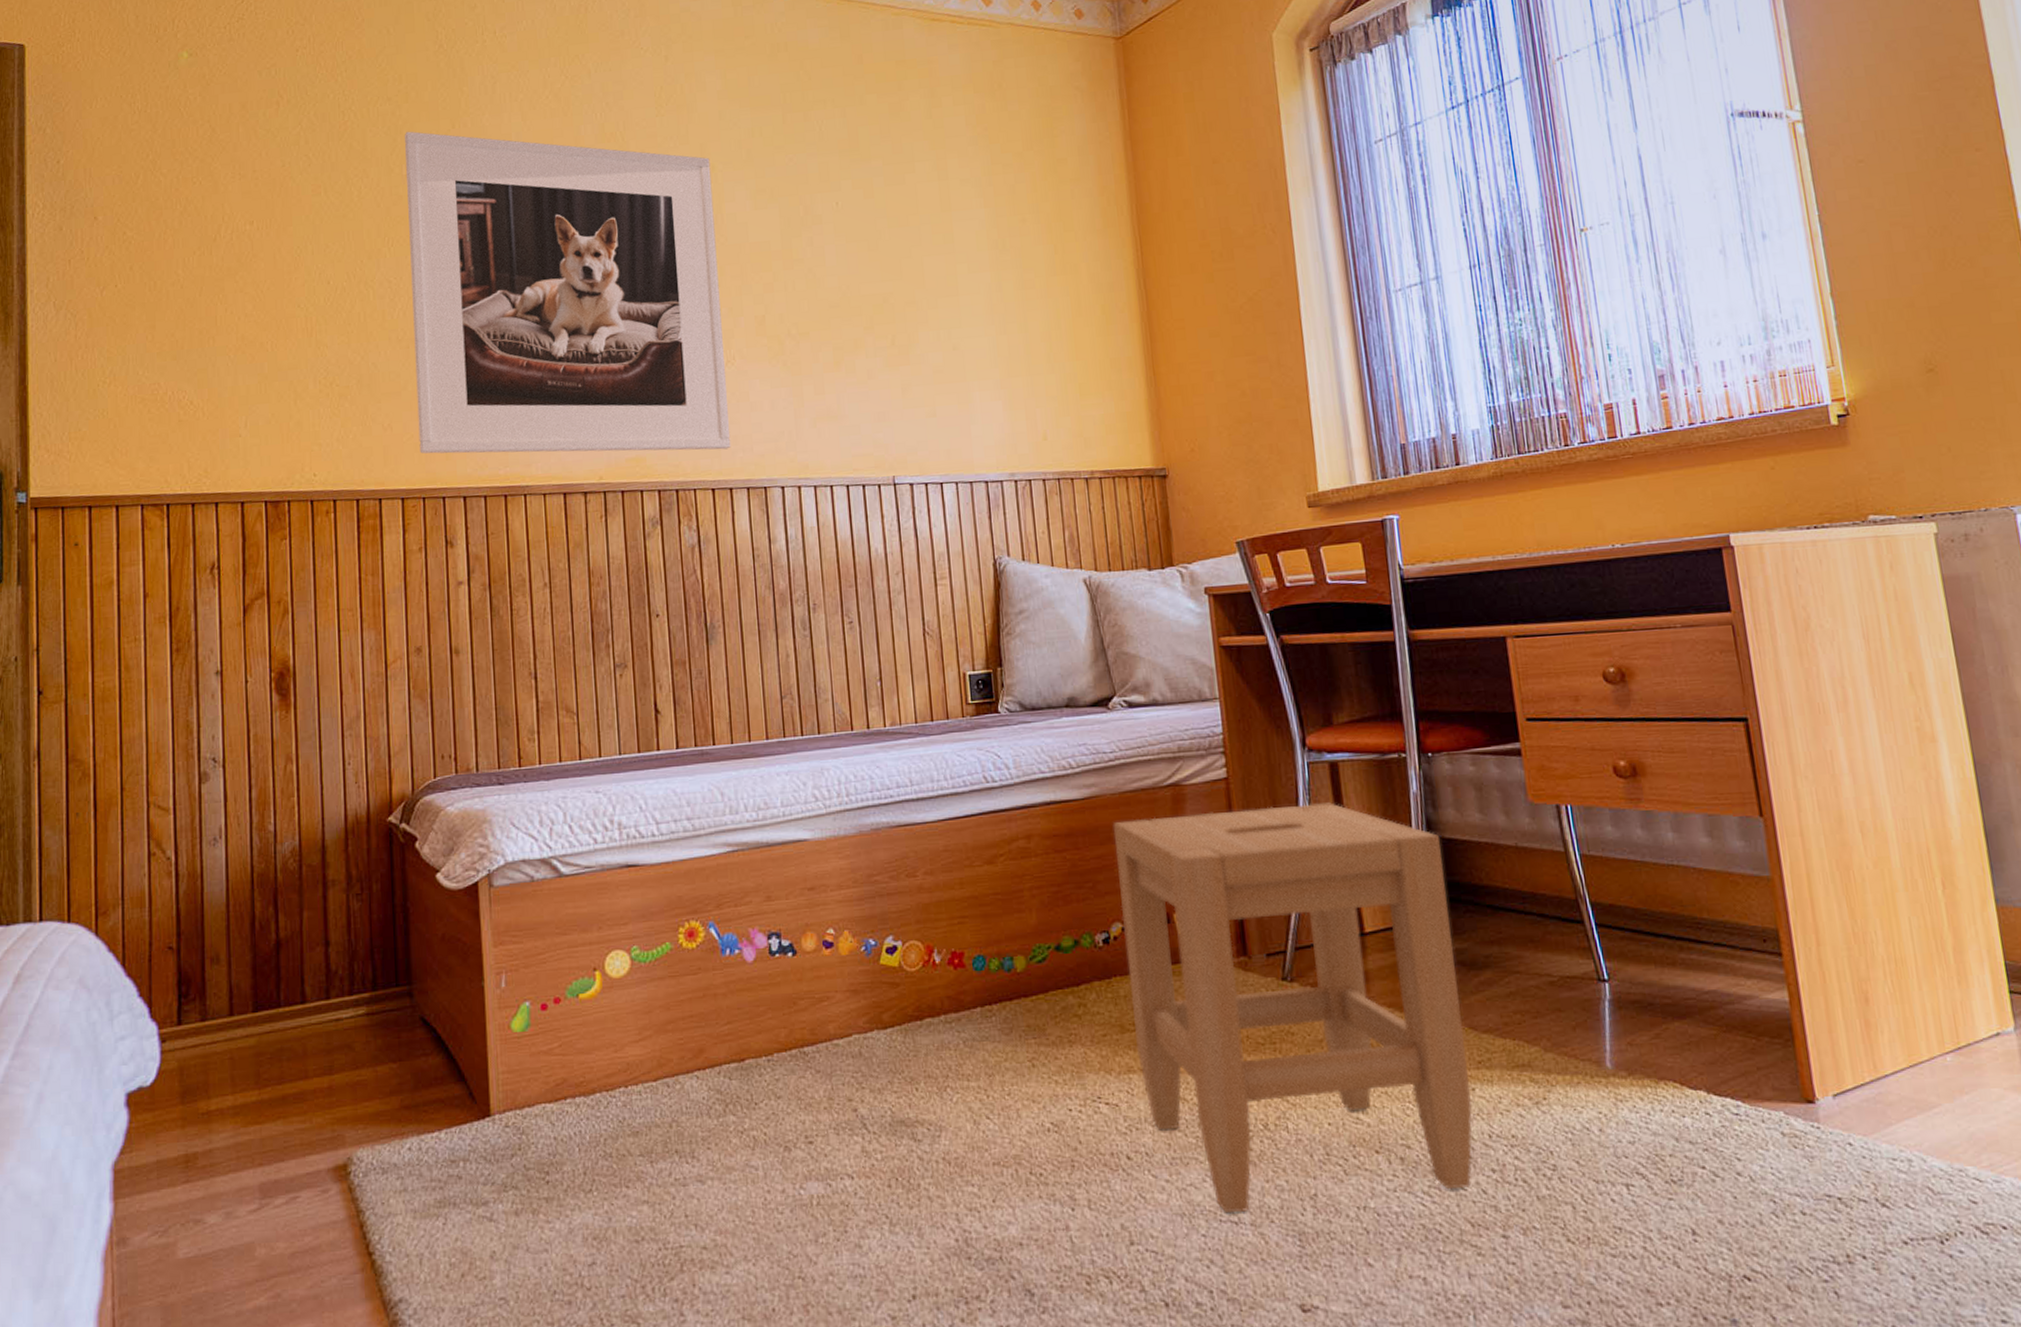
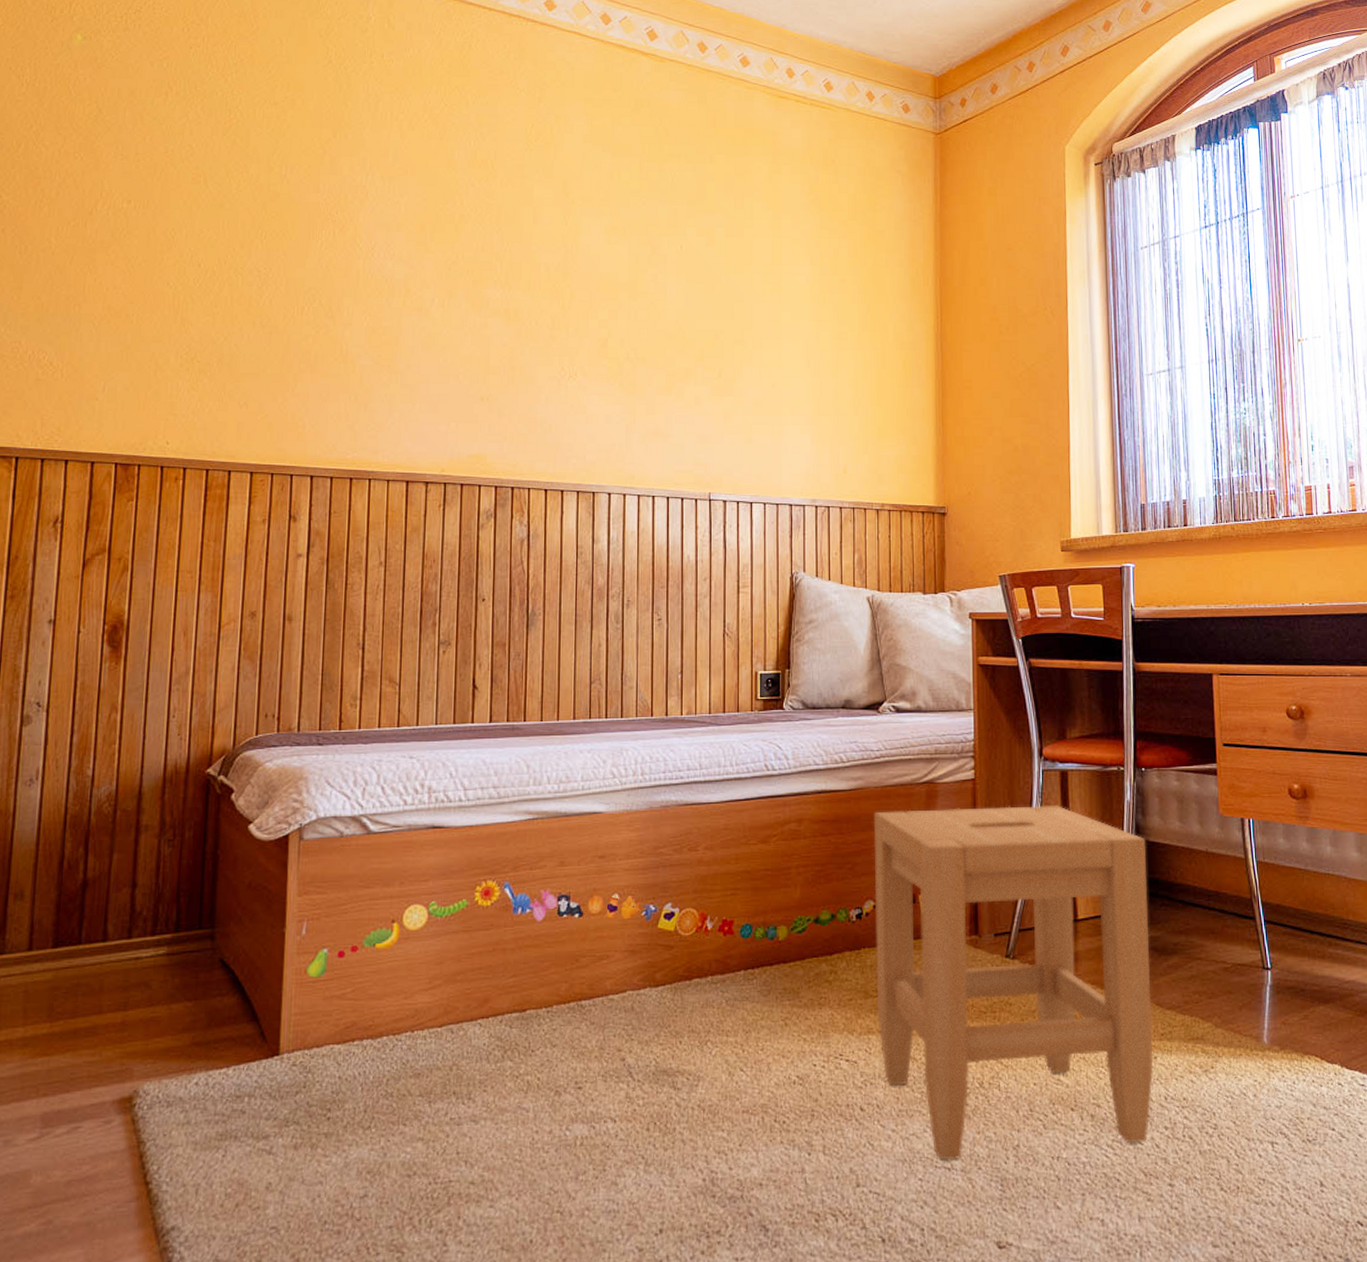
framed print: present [405,131,731,454] -> none [272,135,571,455]

